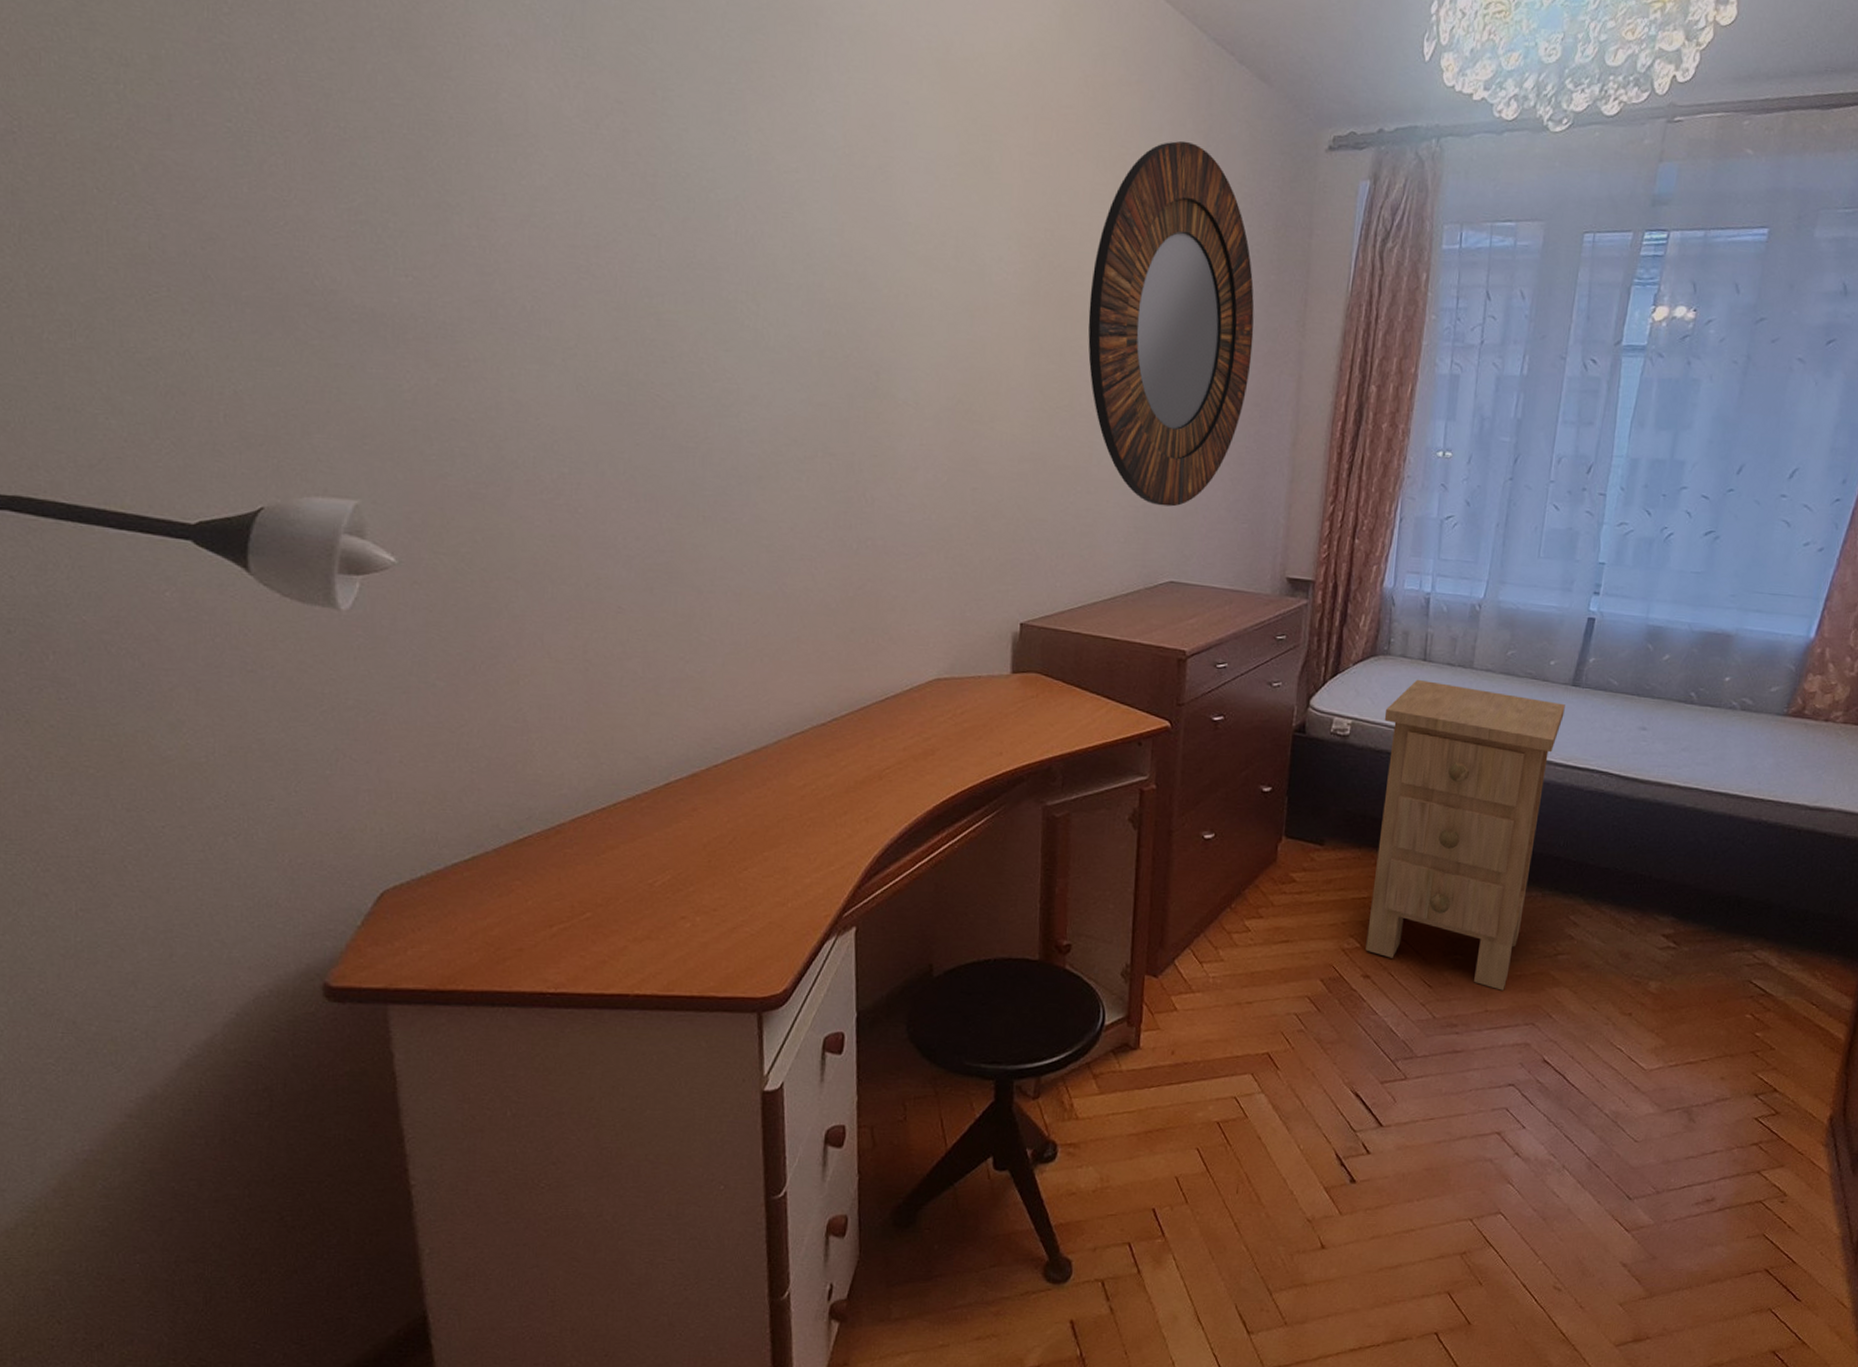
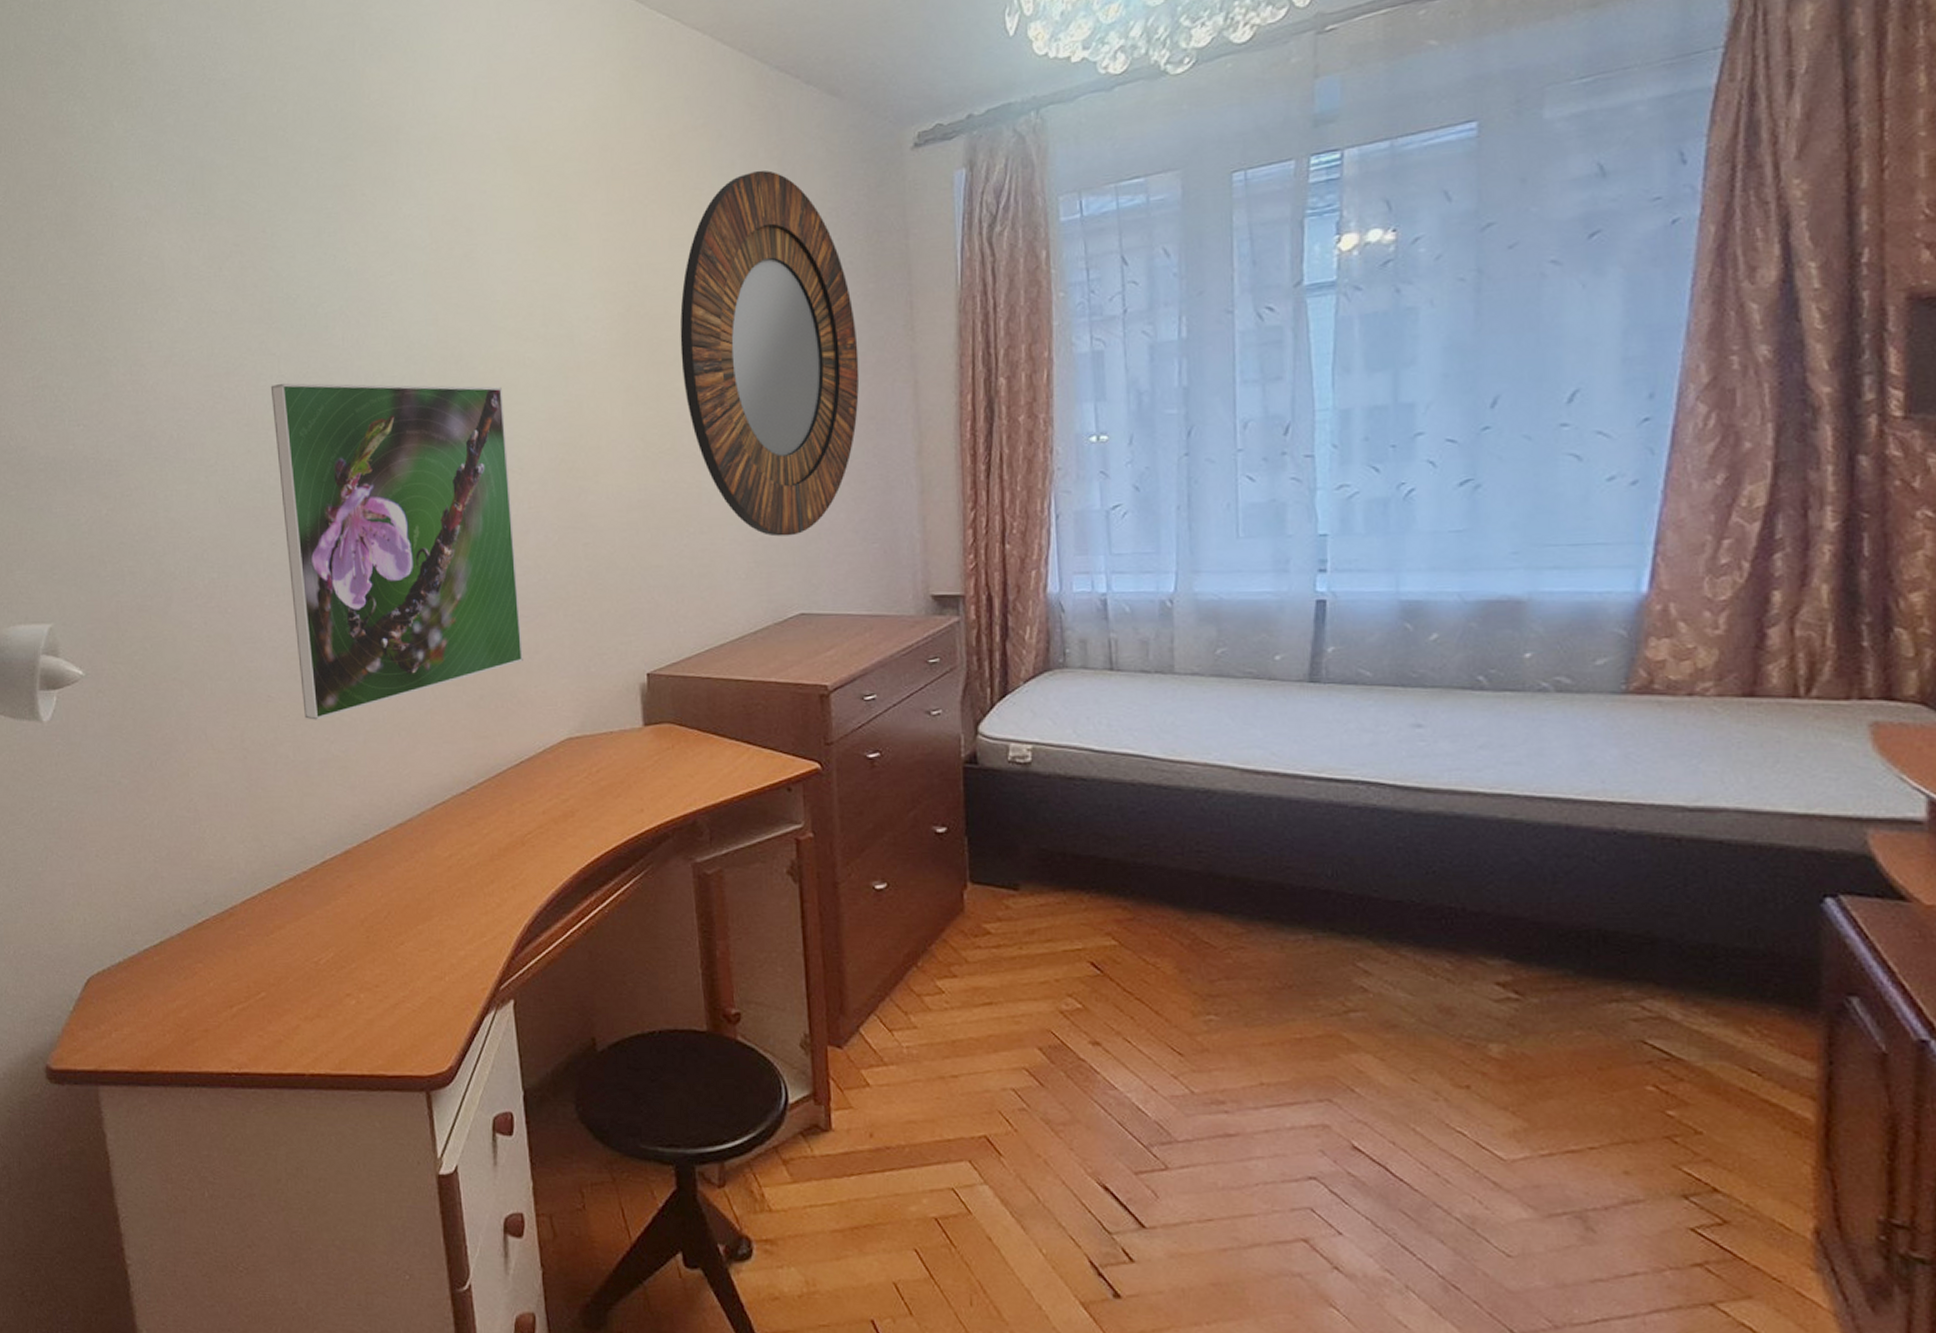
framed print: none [647,269,906,638] -> present [270,383,523,720]
nightstand: present [1365,679,1565,991] -> none [1071,691,1305,1058]

